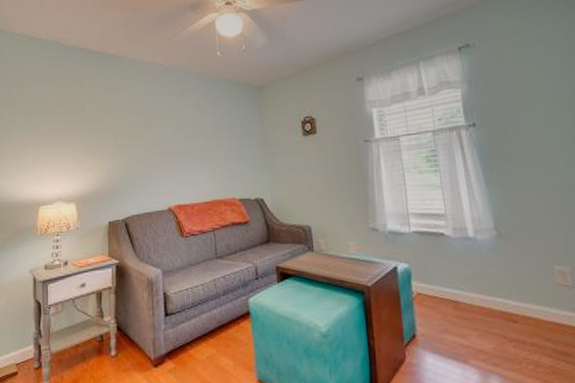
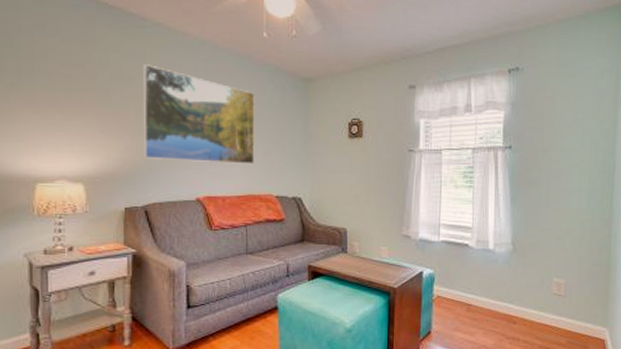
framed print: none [119,94,218,176] -> present [142,64,255,164]

